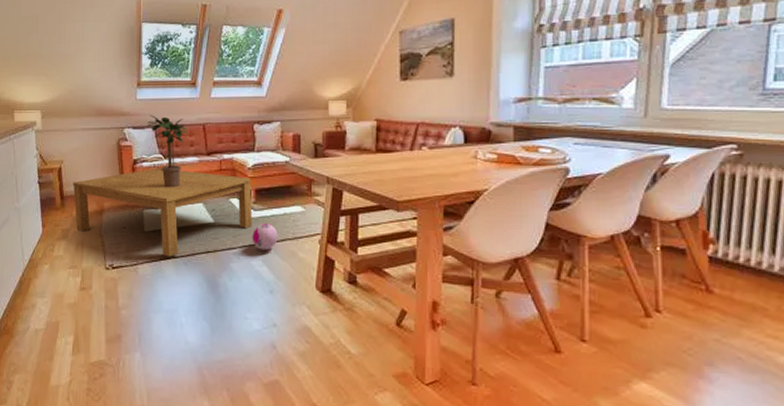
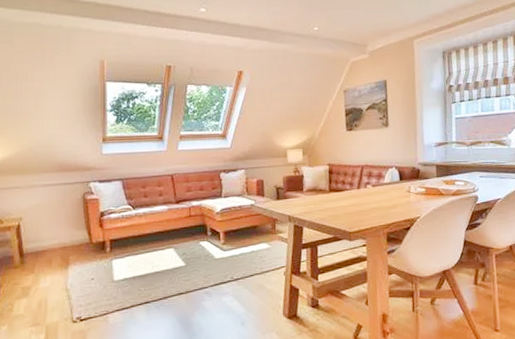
coffee table: present [72,168,253,257] -> none [33,218,223,303]
potted plant: present [147,115,188,188] -> none [114,169,157,237]
ball: present [252,222,278,253] -> none [223,261,247,289]

